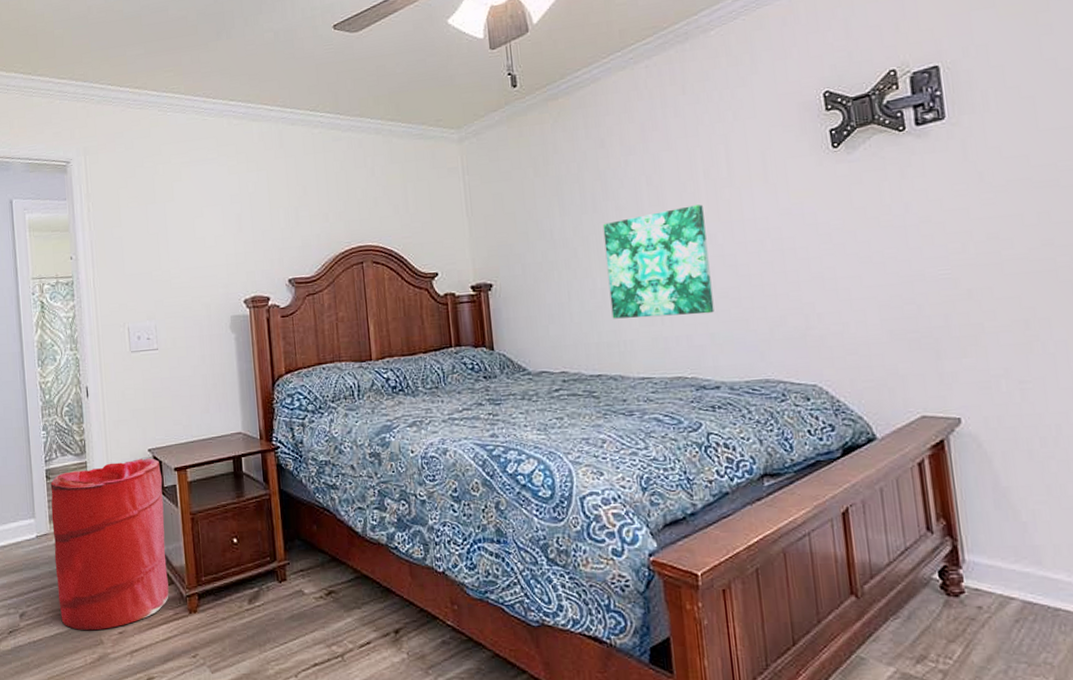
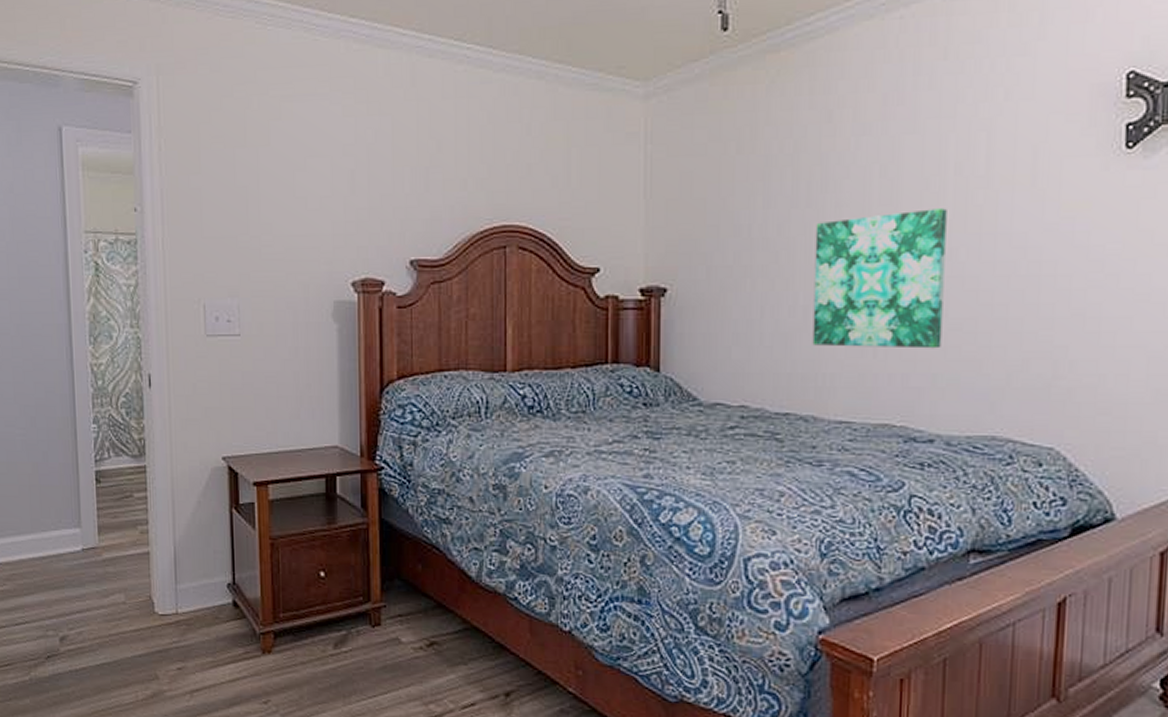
laundry hamper: present [50,458,169,631] -> none [101,467,239,664]

